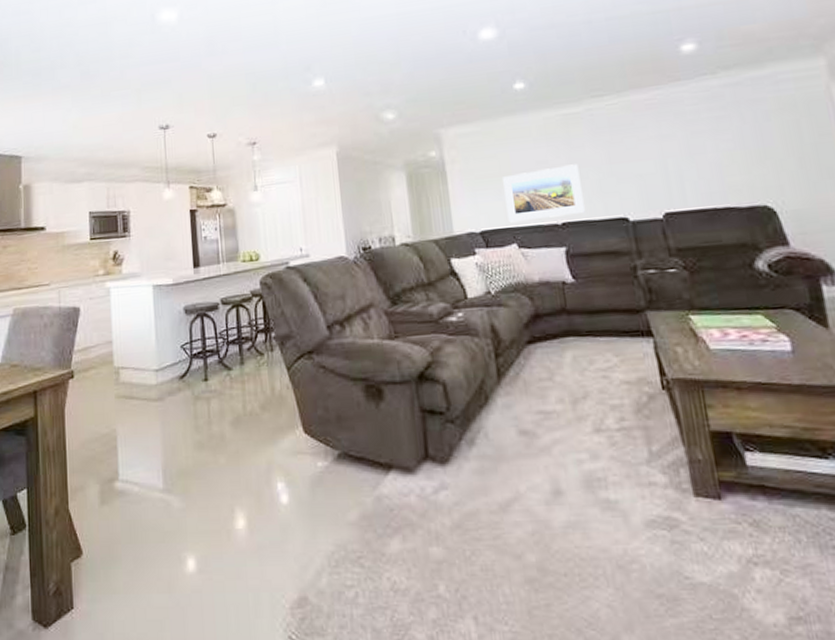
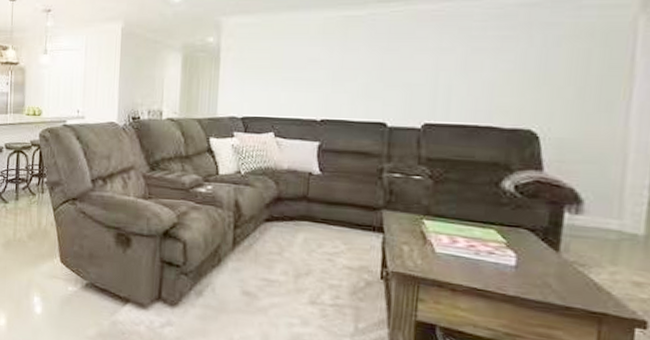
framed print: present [503,164,585,223] -> none [270,66,349,114]

